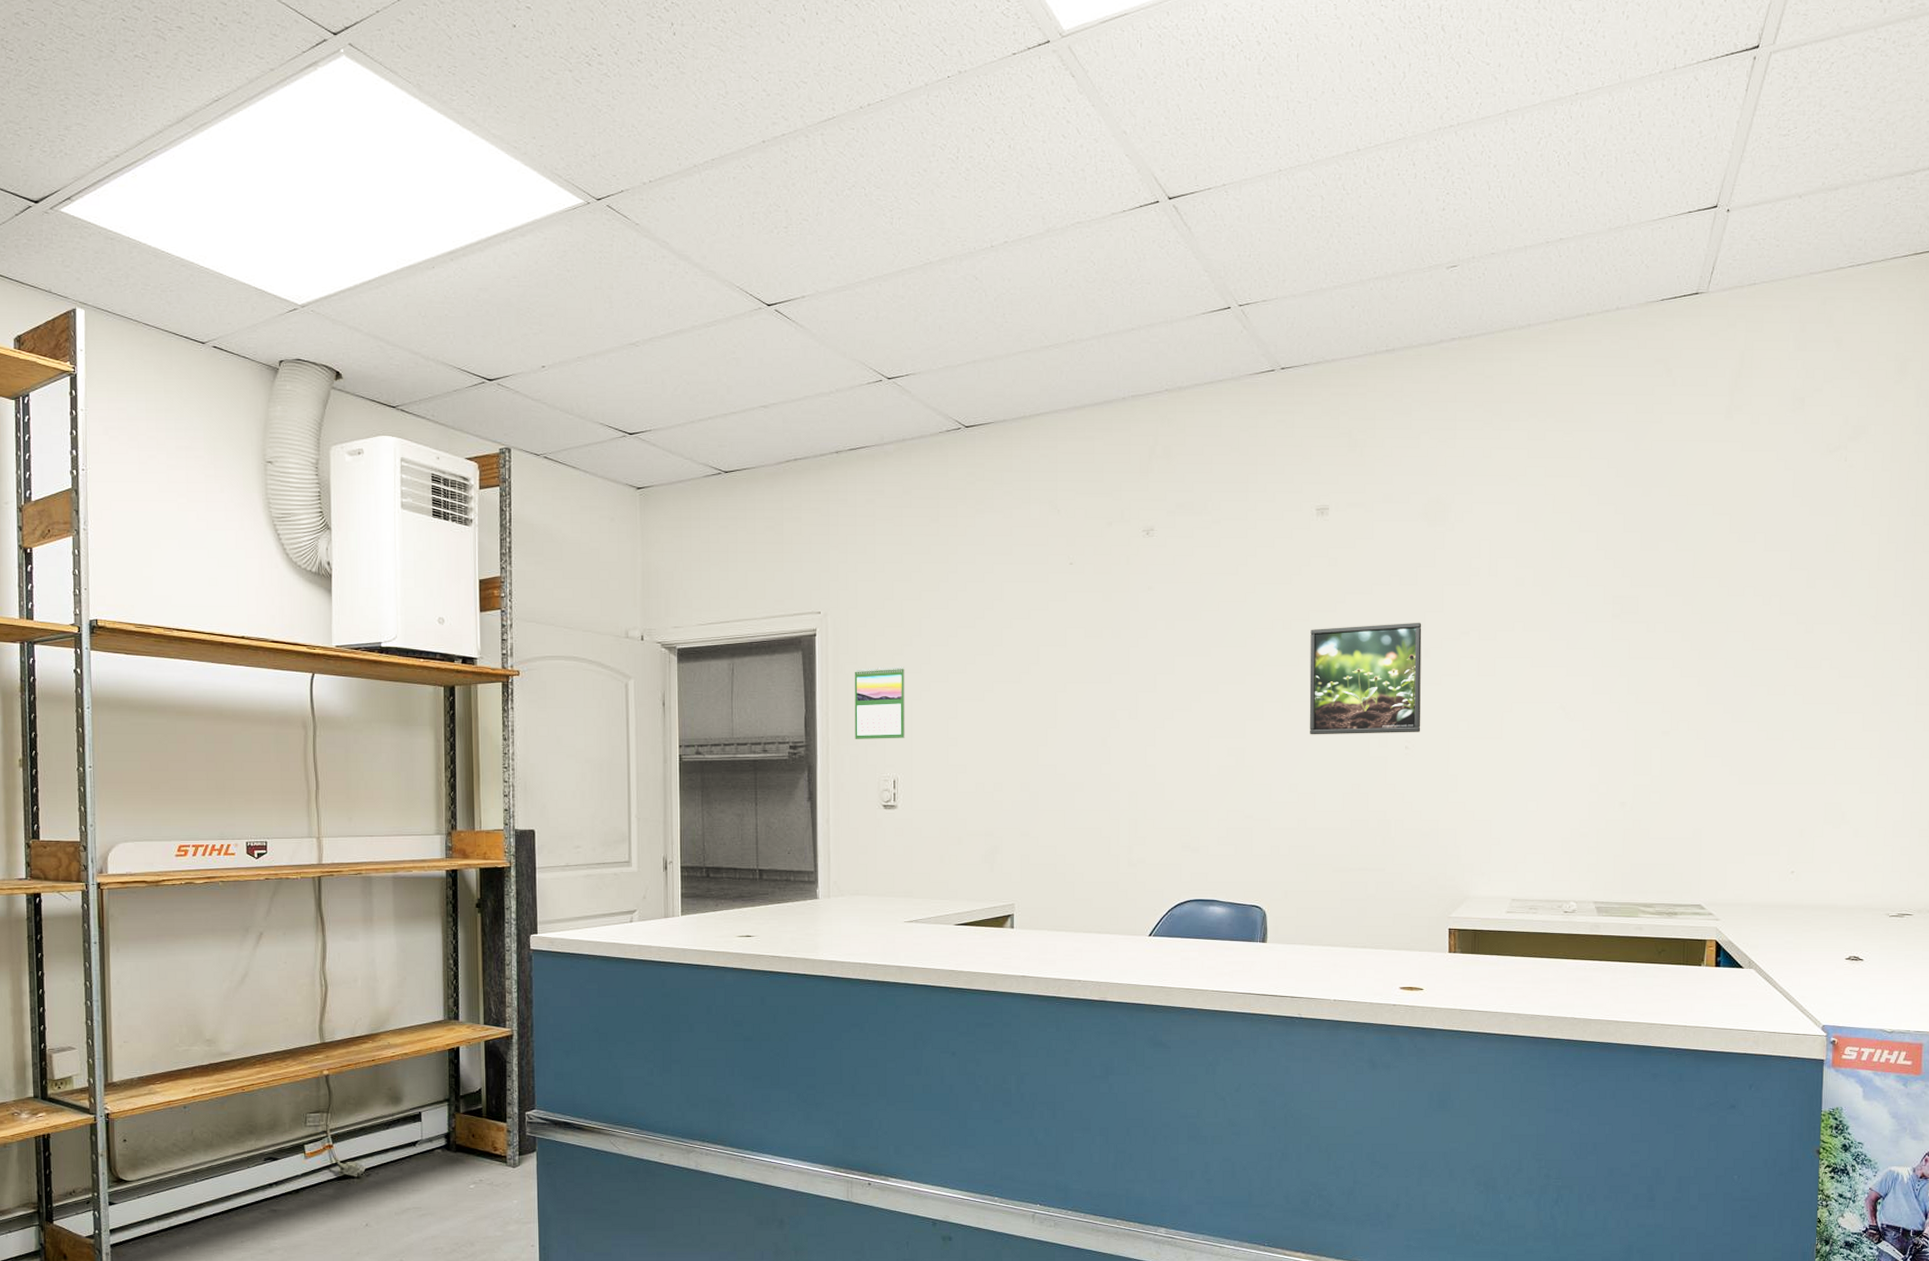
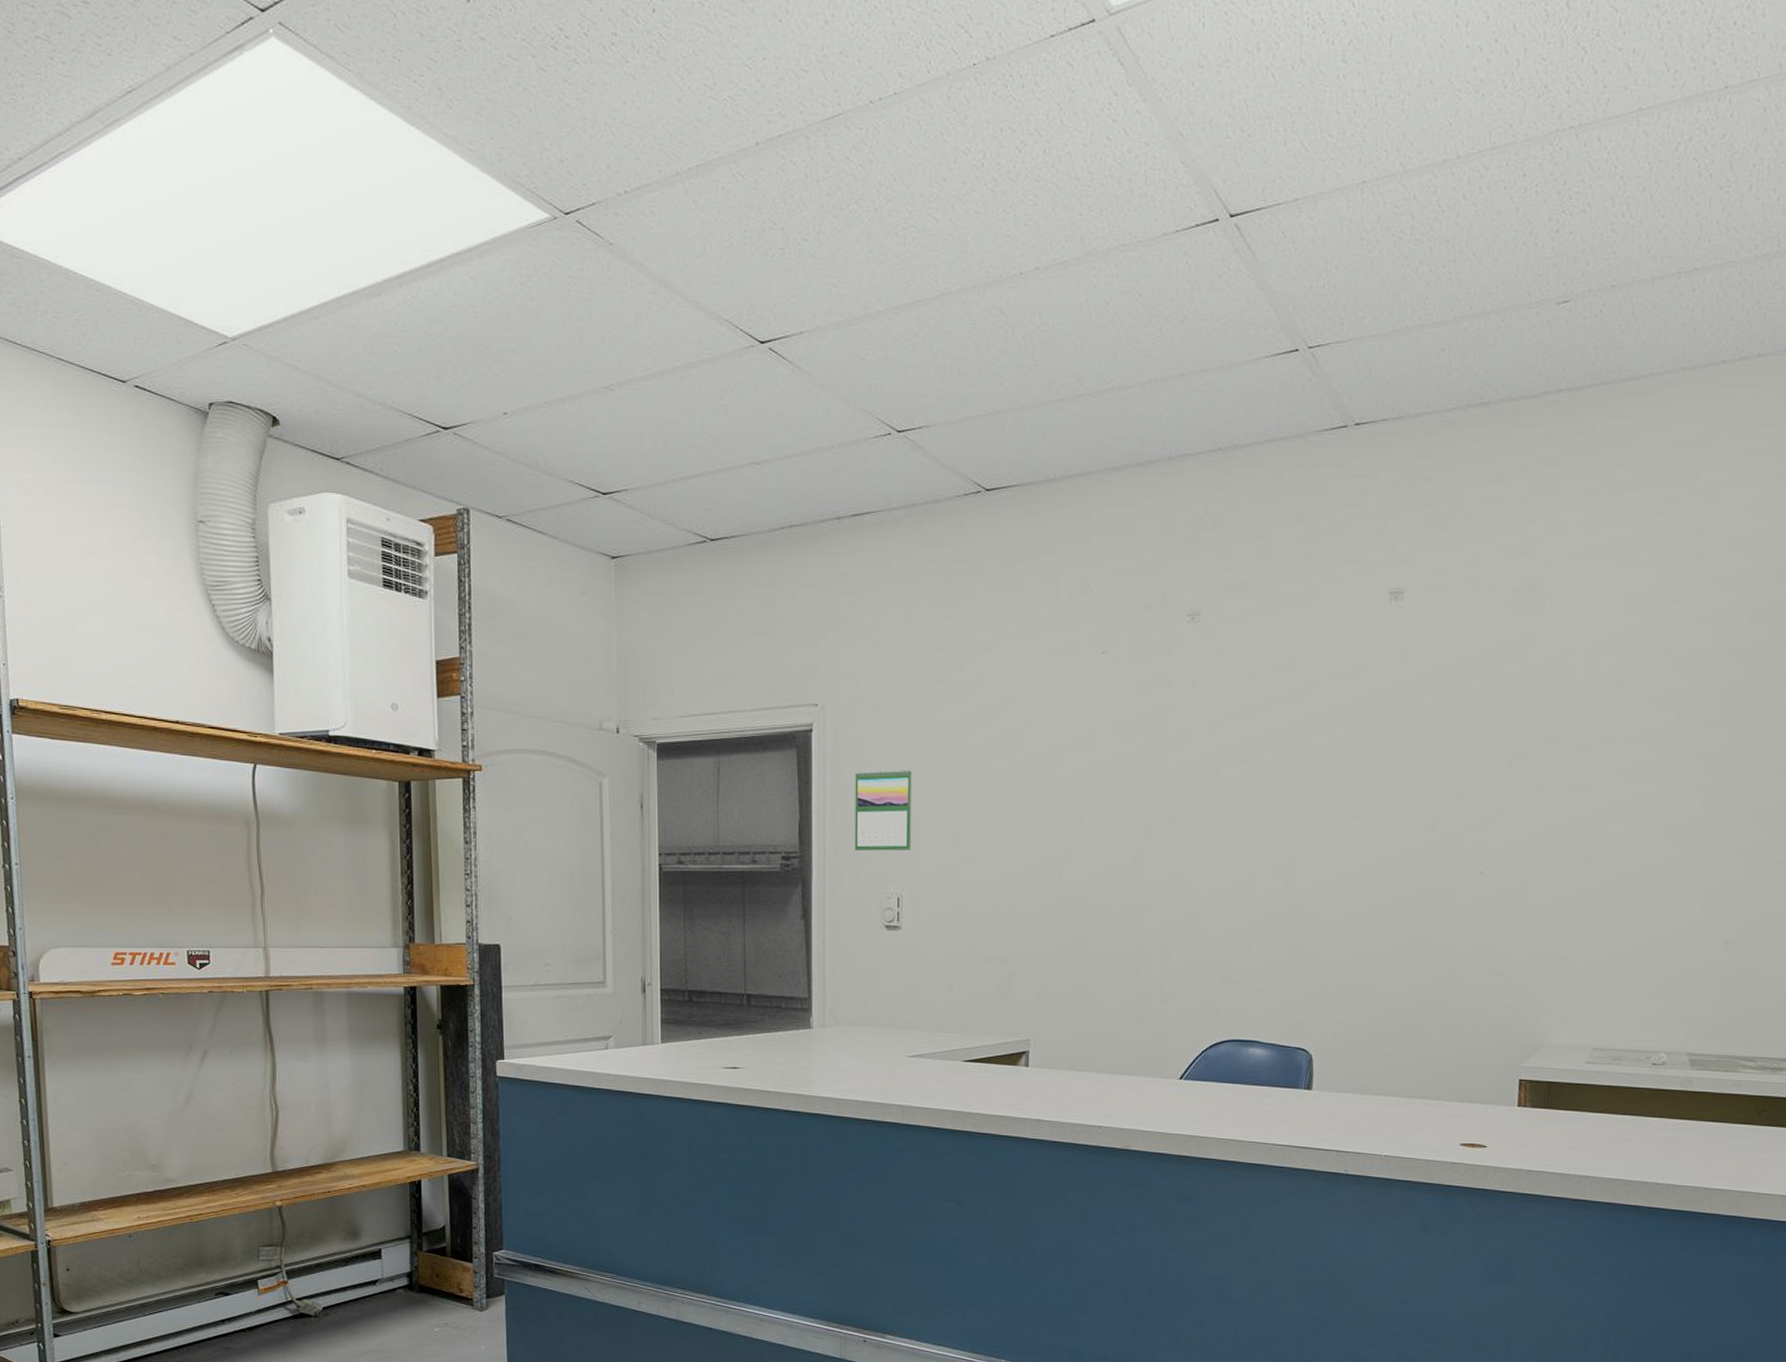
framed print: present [1309,622,1422,735] -> none [1371,727,1506,857]

